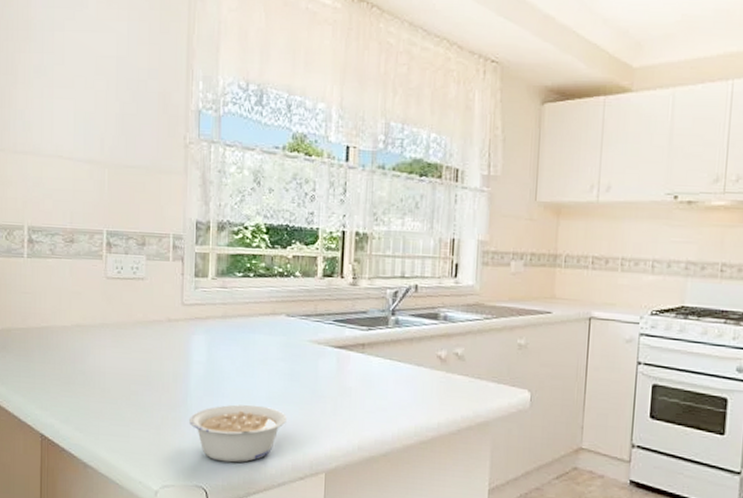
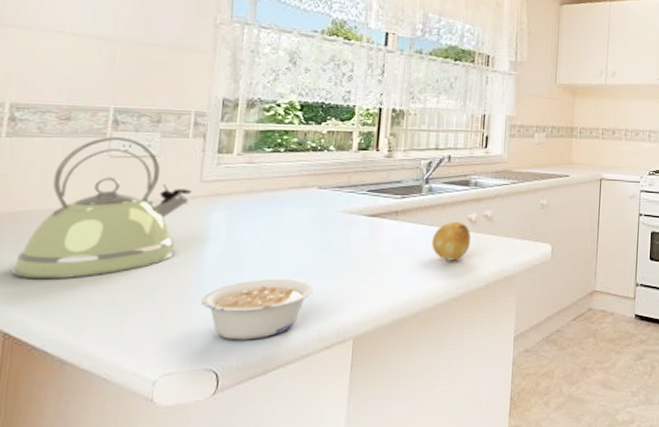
kettle: none [42,259,175,391] -> present [11,137,192,280]
fruit: none [400,358,441,401] -> present [432,221,471,261]

